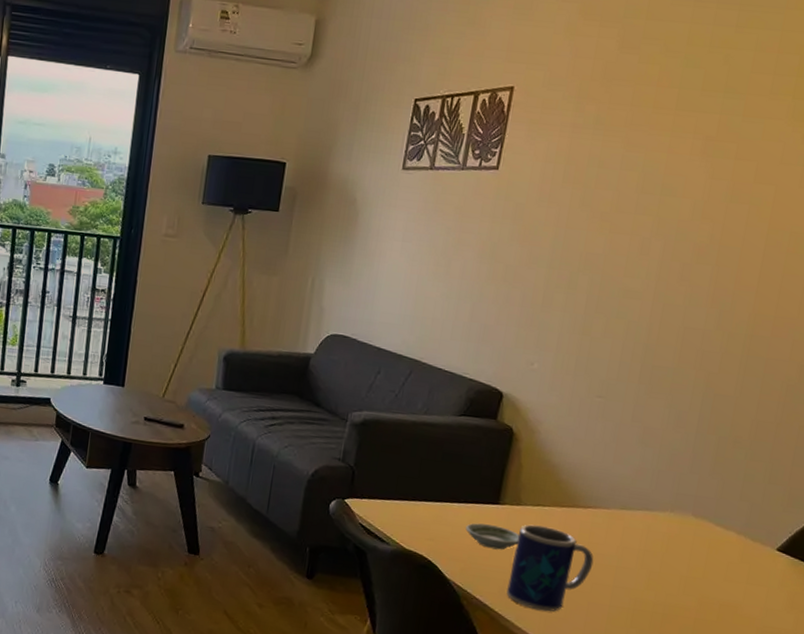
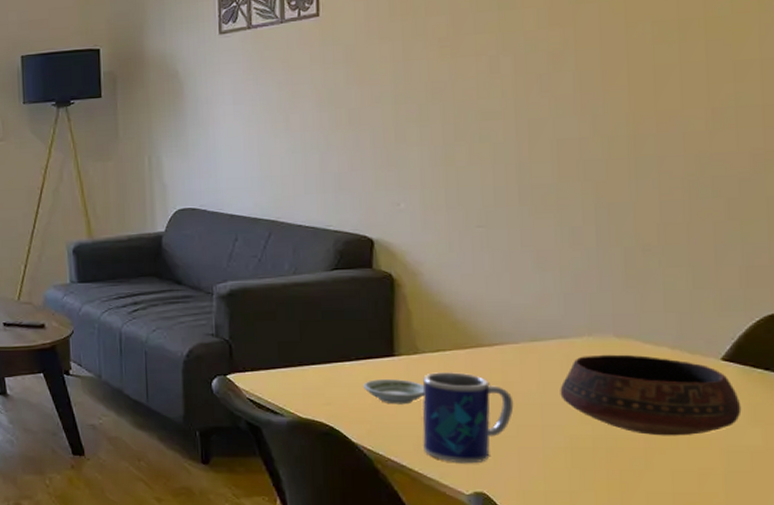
bowl: none [635,529,784,613] -> present [560,354,742,436]

